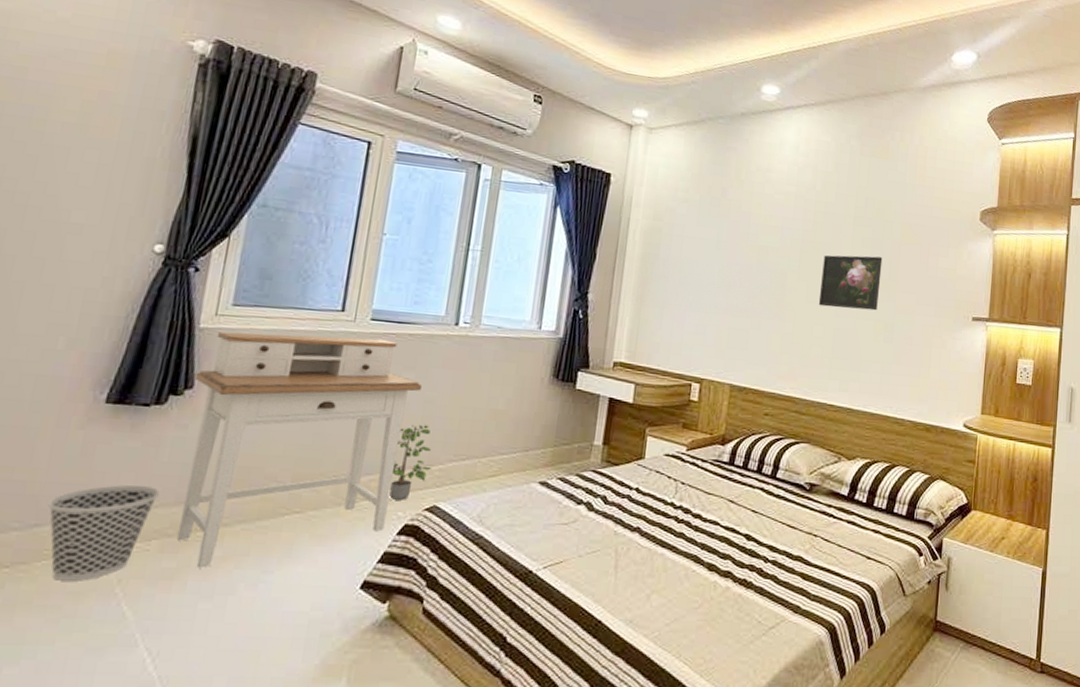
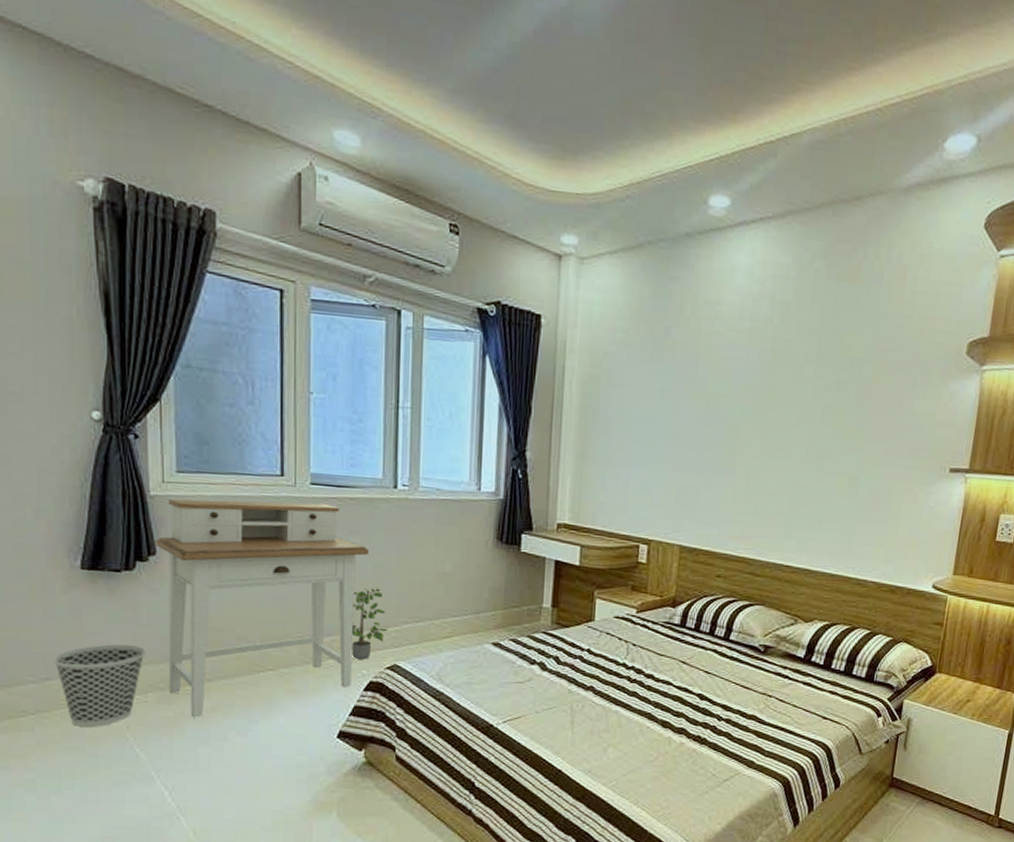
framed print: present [818,255,883,311] -> none [774,400,849,463]

